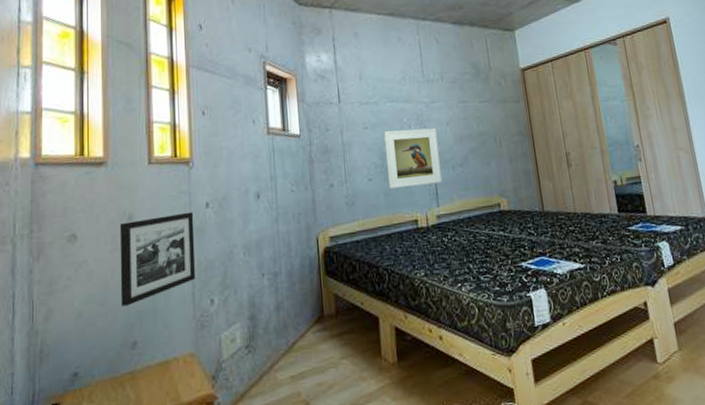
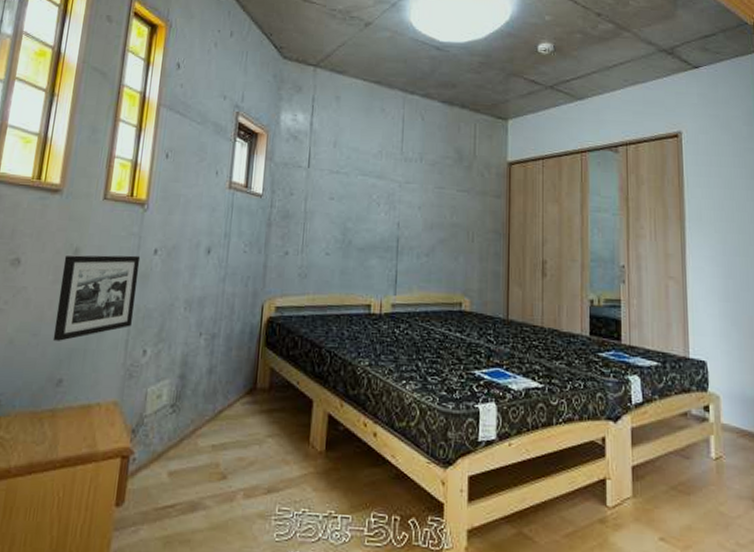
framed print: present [384,127,442,189] -> none [347,206,407,270]

